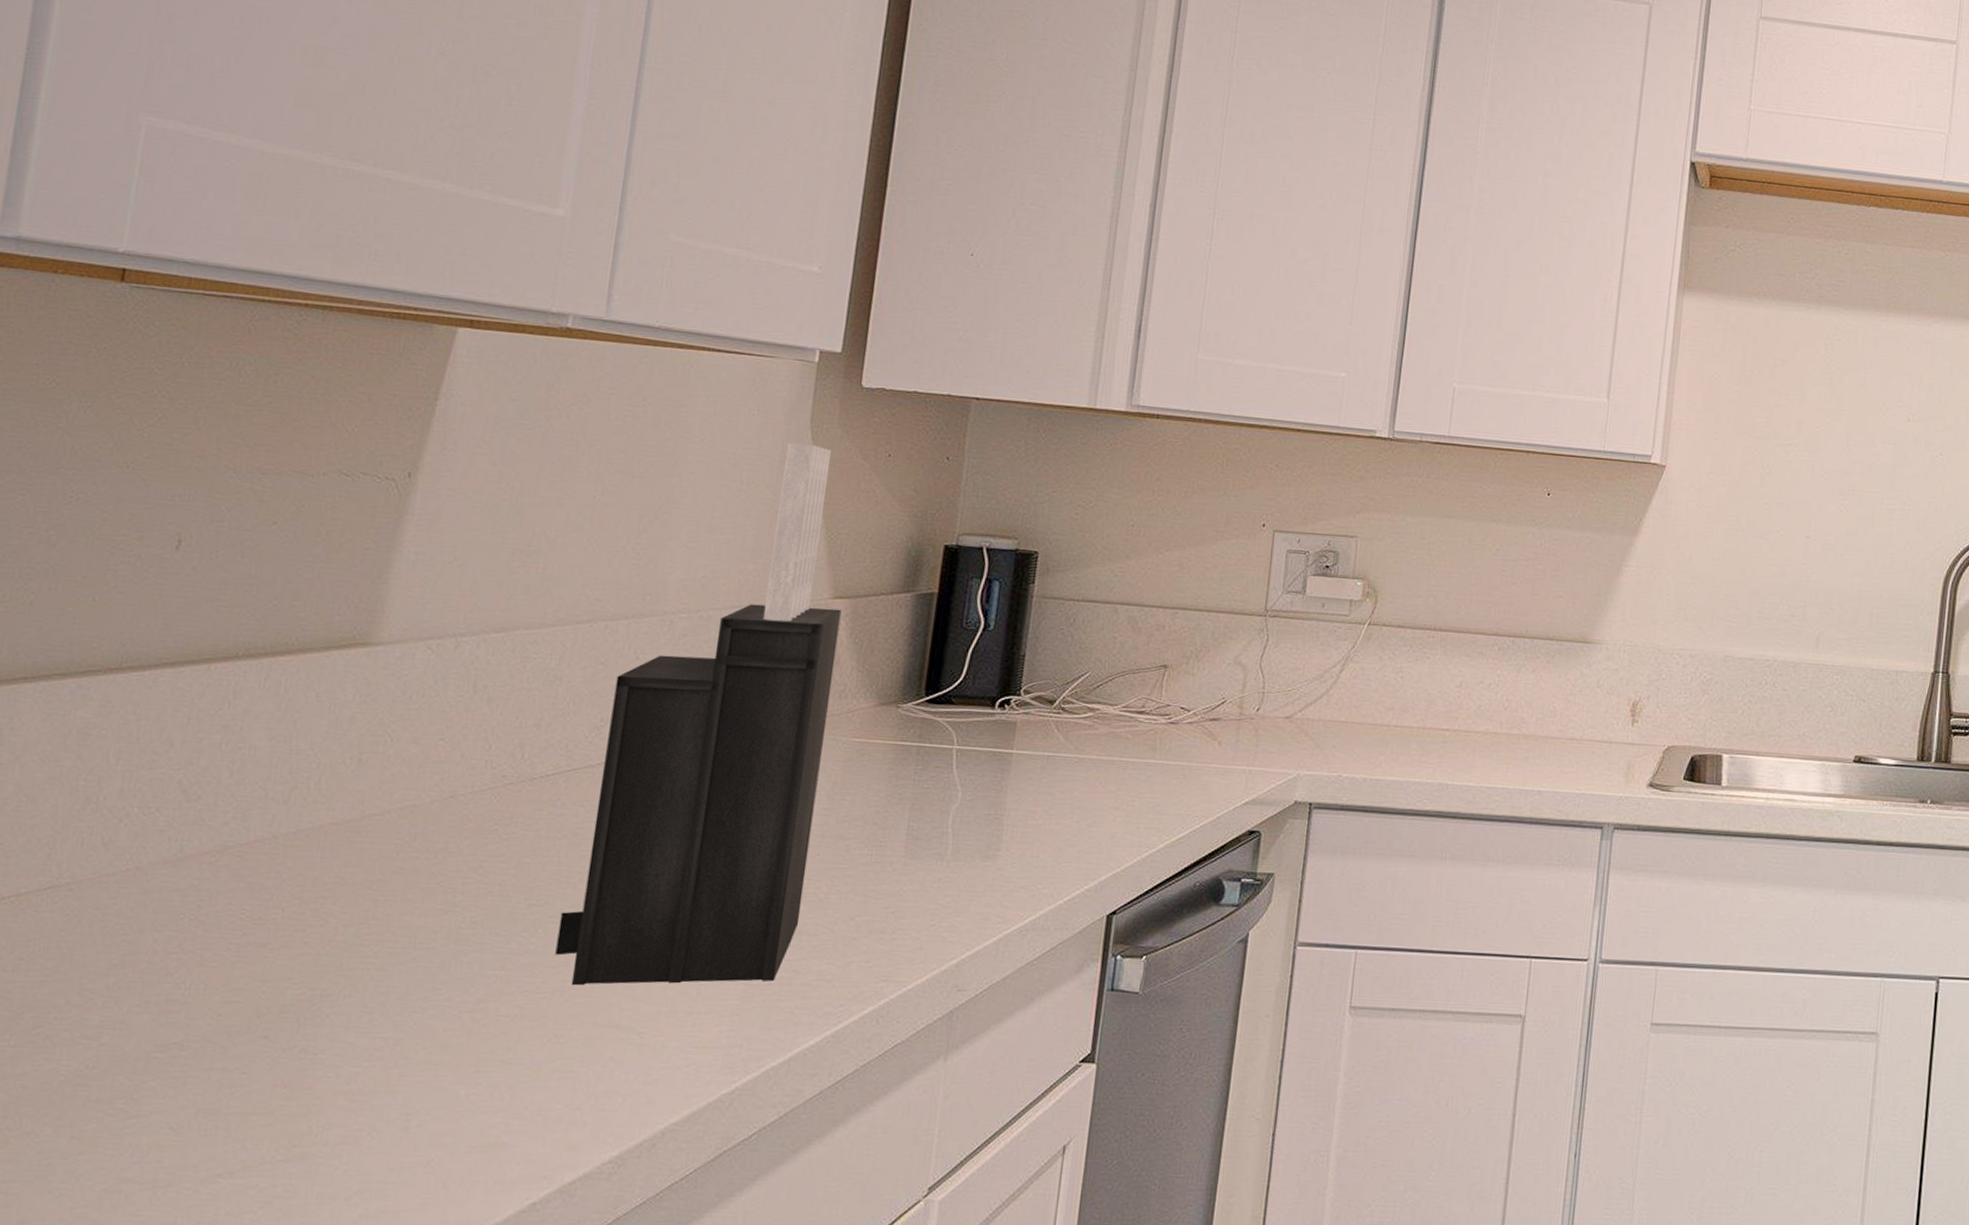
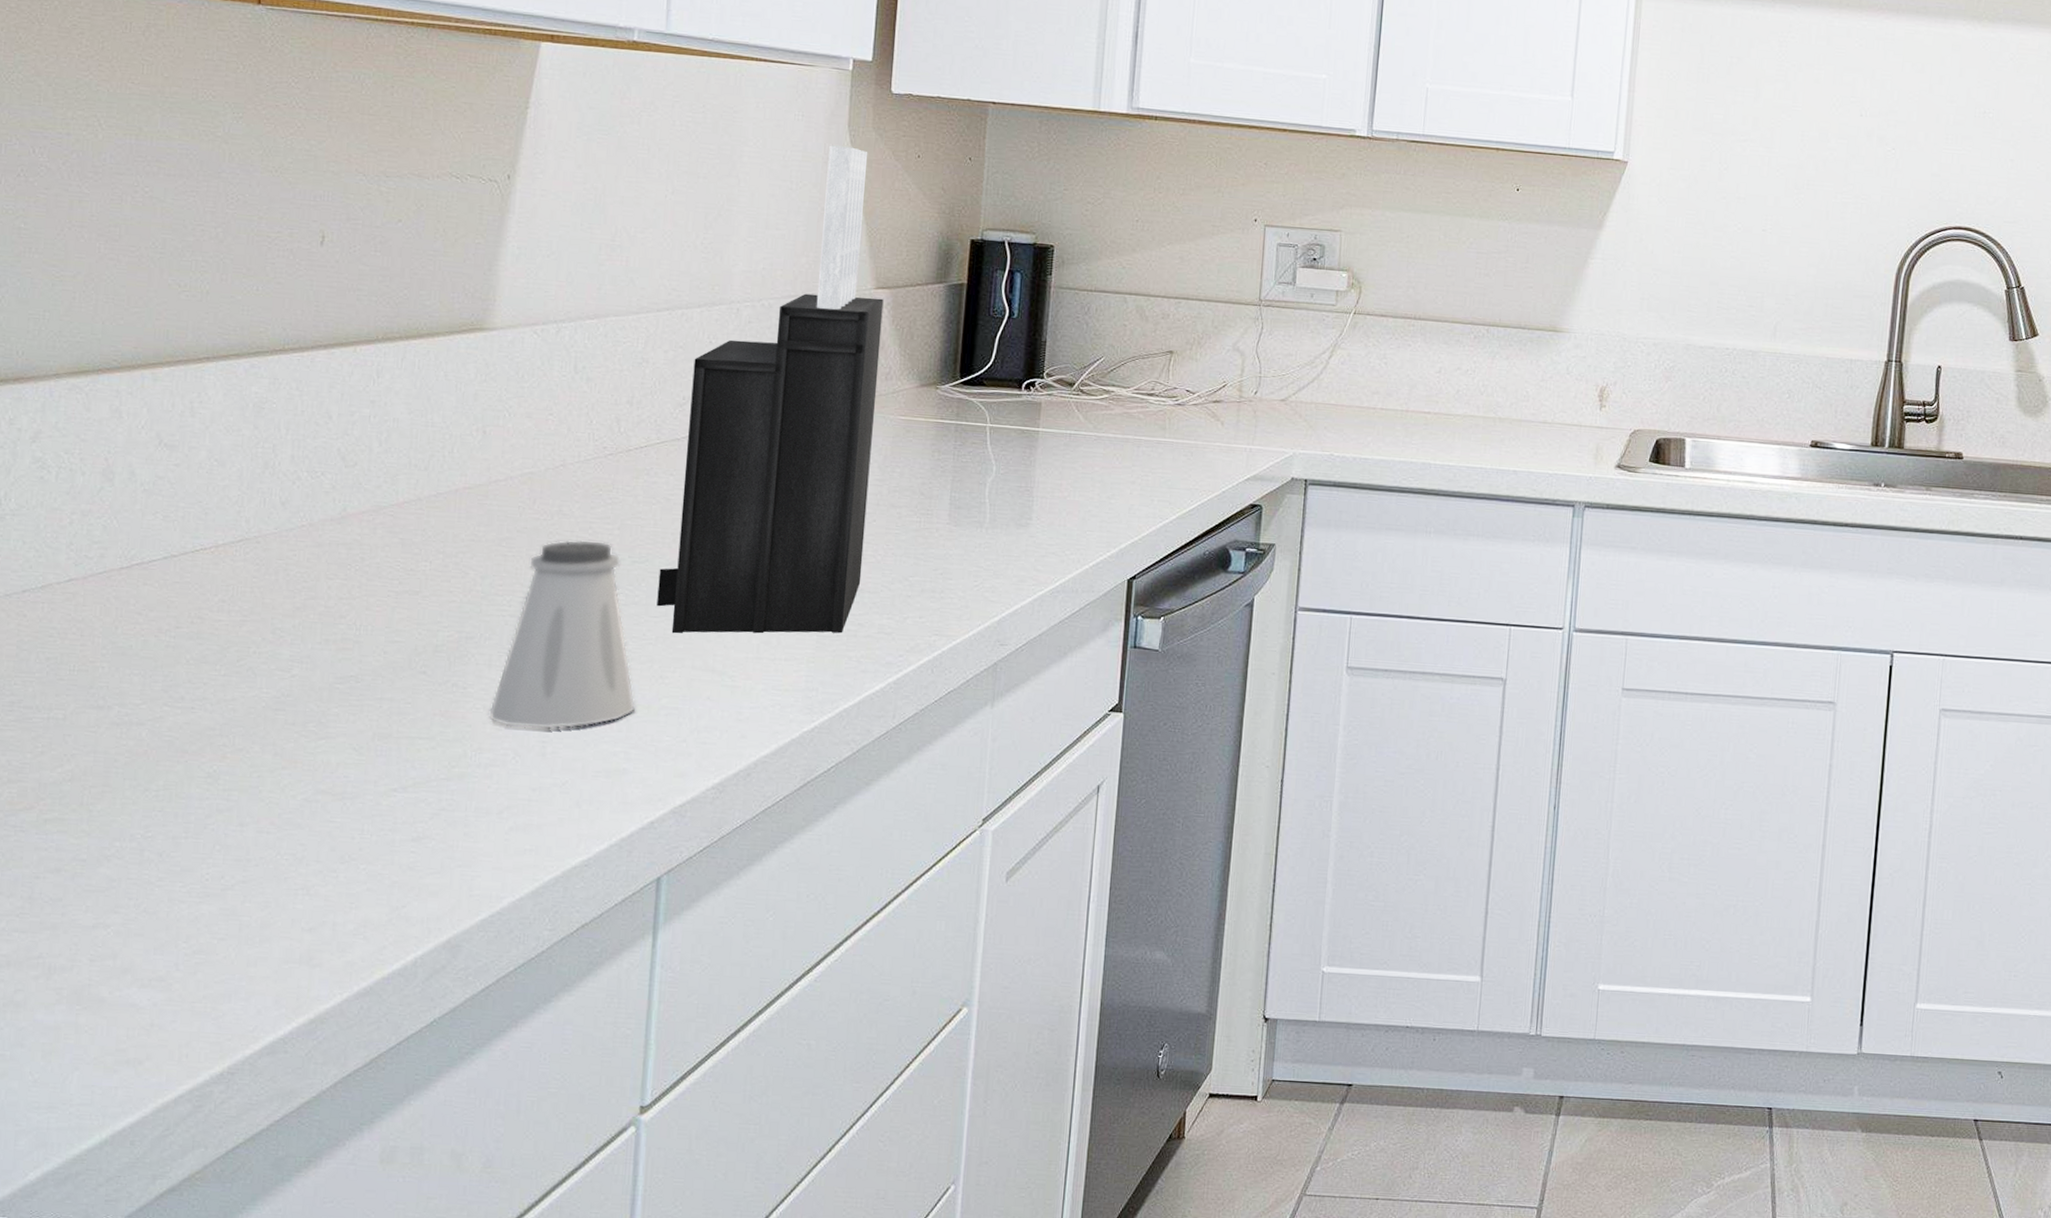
saltshaker: none [342,881,523,1100] -> present [489,540,636,730]

